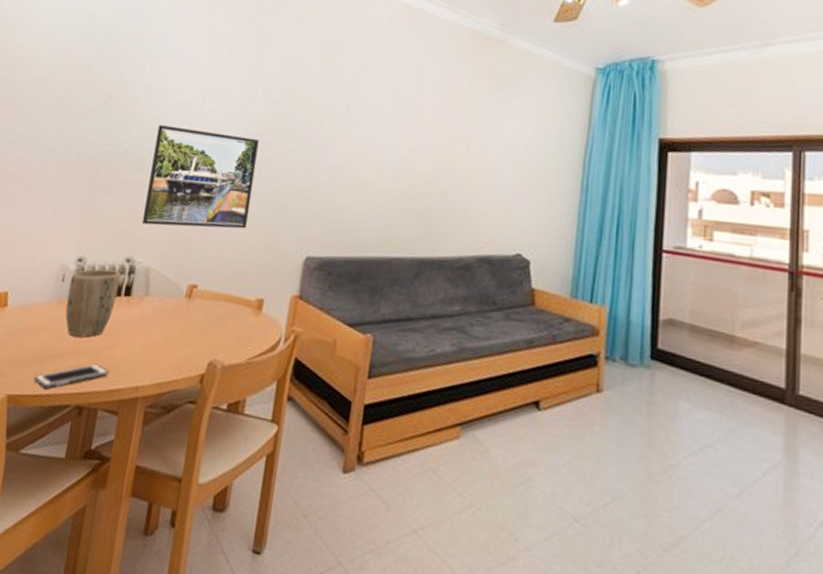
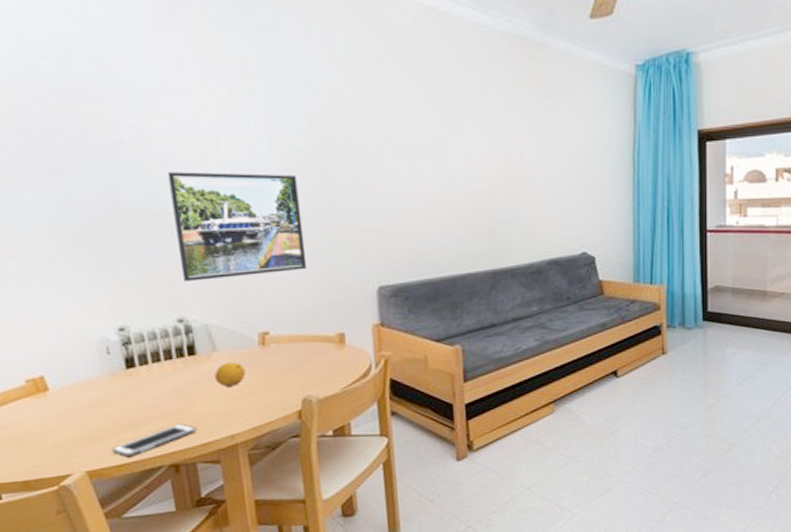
plant pot: present [65,269,121,338] -> none [117,333,181,405]
fruit: none [139,309,167,335] -> present [214,362,246,387]

